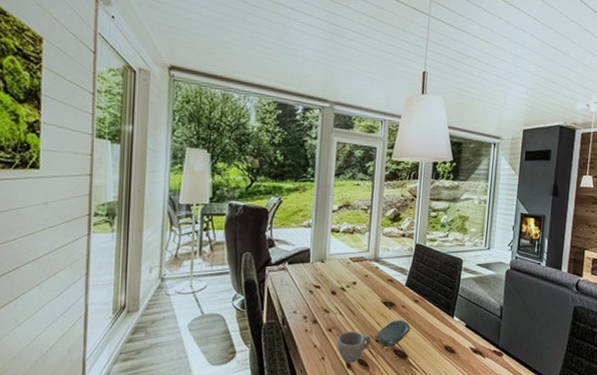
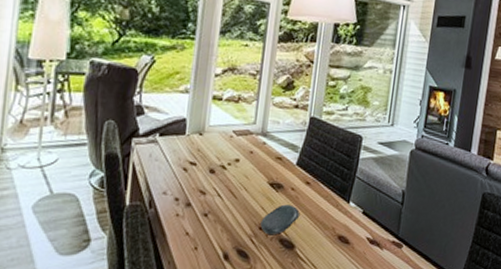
cup: present [336,331,372,363] -> none [212,216,254,254]

